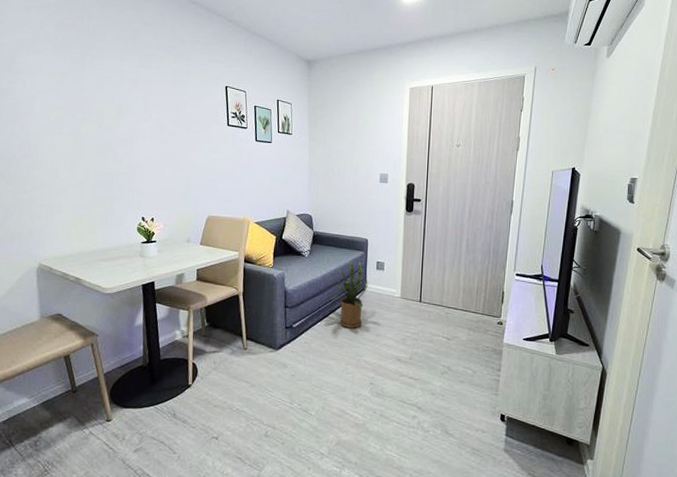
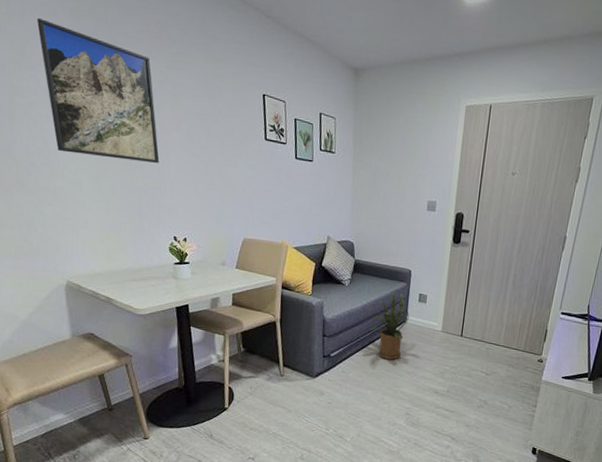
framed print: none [26,31,131,150] -> present [36,17,160,163]

